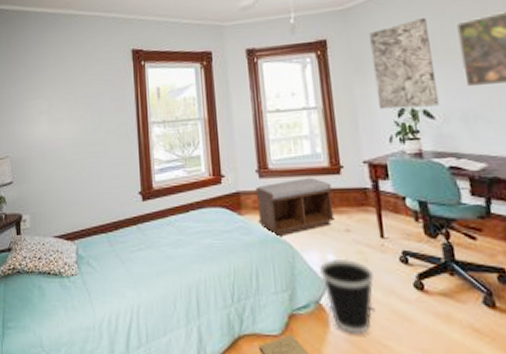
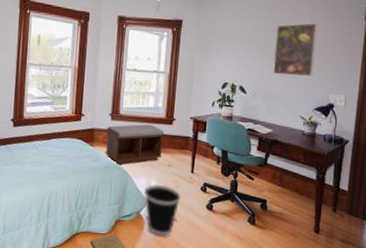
wall art: present [369,17,440,110] -> none [210,16,258,84]

